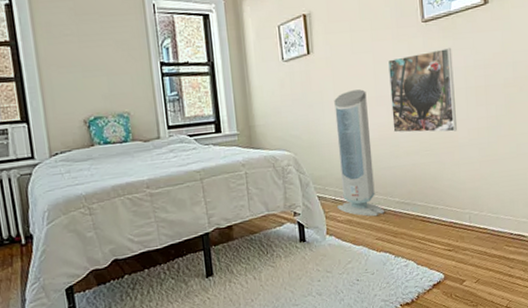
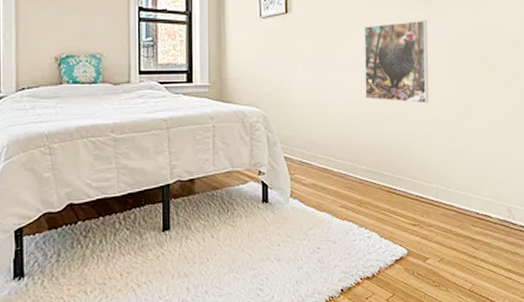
air purifier: present [334,89,385,217] -> none [302,53,351,183]

